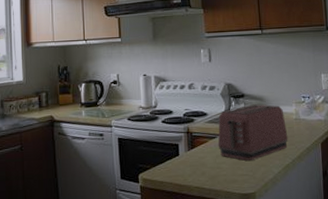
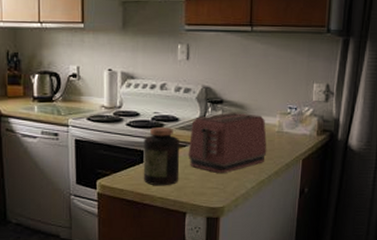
jar: none [178,122,212,176] -> present [143,127,180,186]

